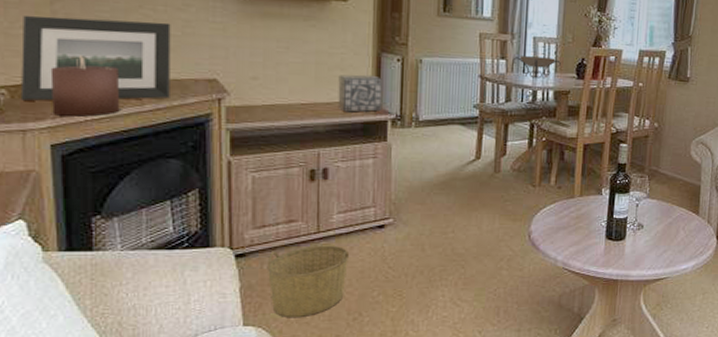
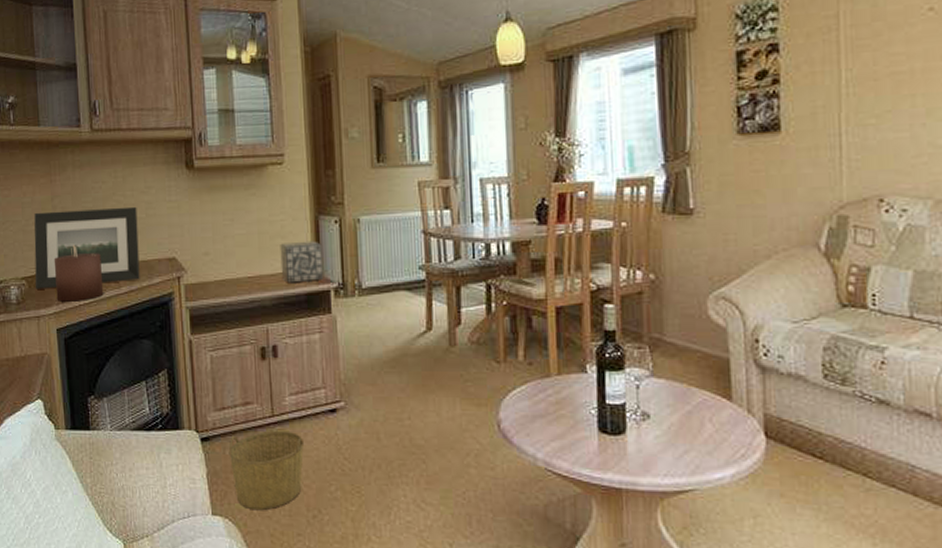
decorative bowl: present [512,56,561,79] -> none [458,201,516,229]

